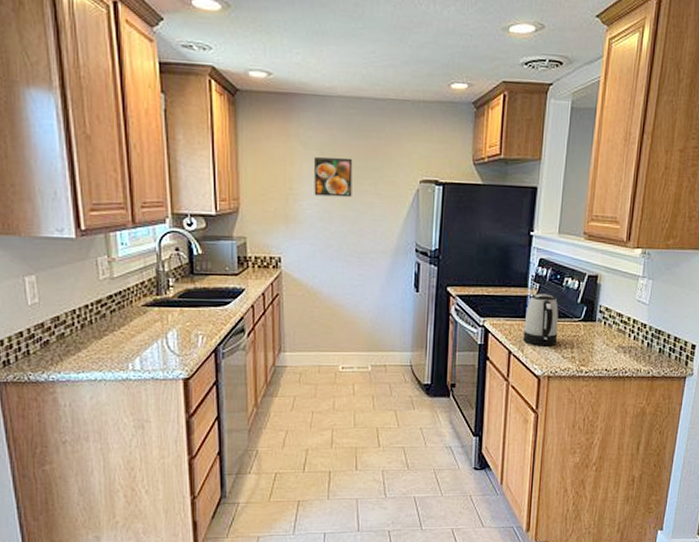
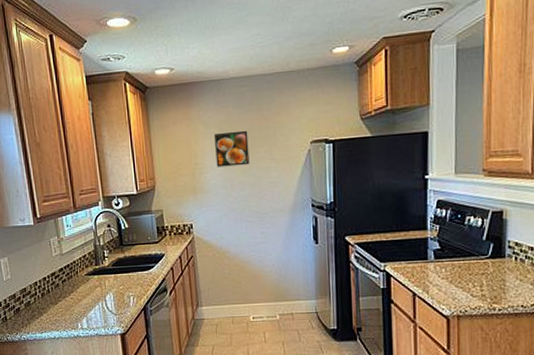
kettle: present [523,294,559,345] -> none [427,234,465,286]

